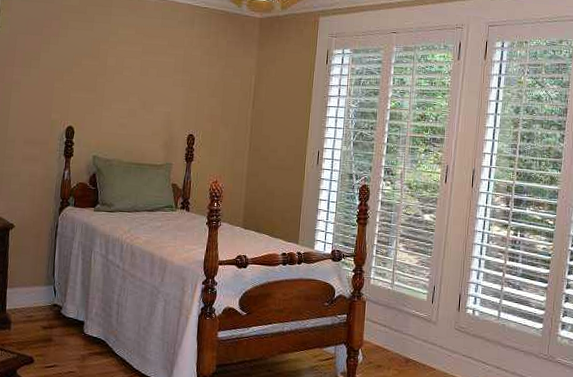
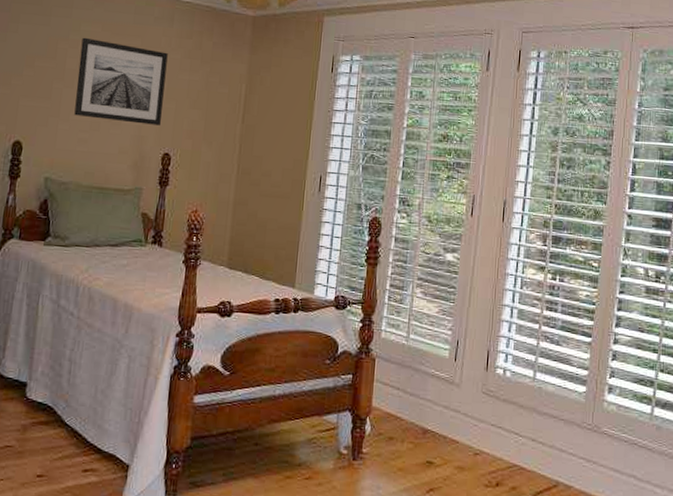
wall art: none [115,39,190,112] -> present [74,37,168,126]

